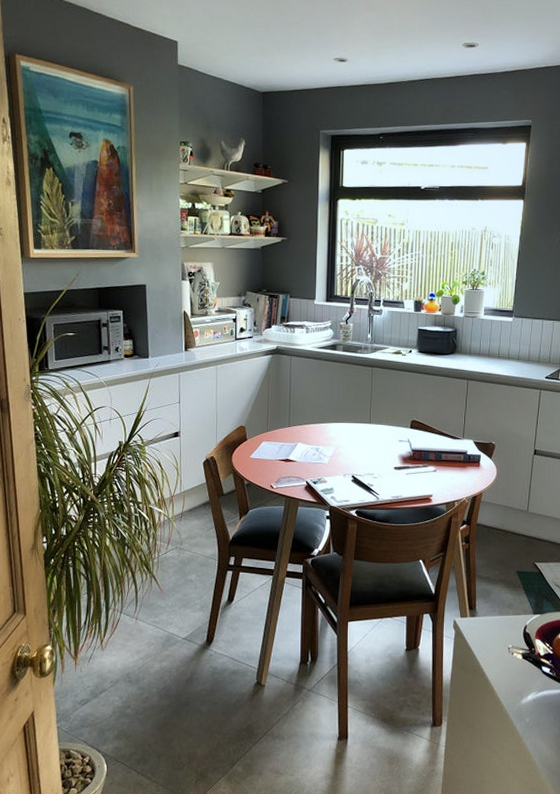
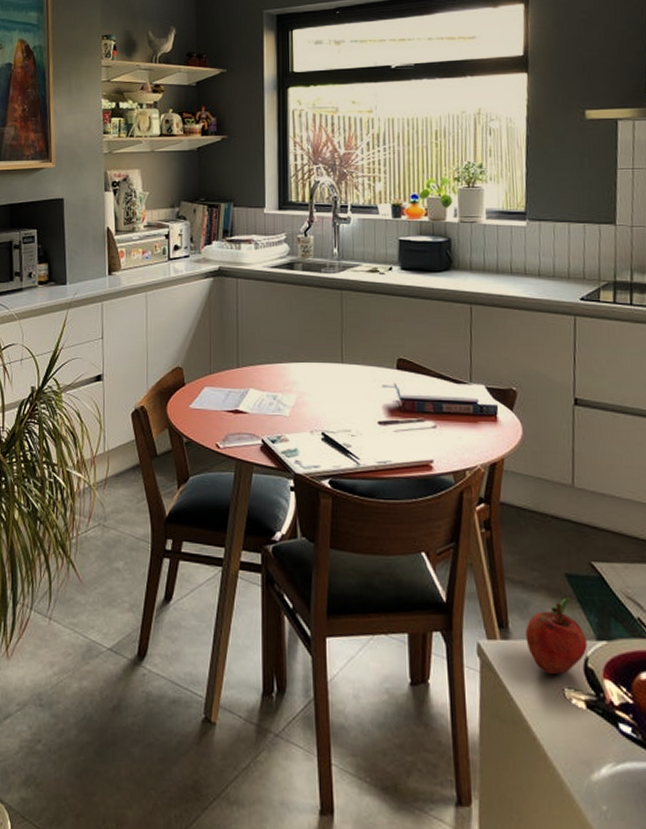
fruit: none [487,587,527,639] -> present [525,597,587,675]

